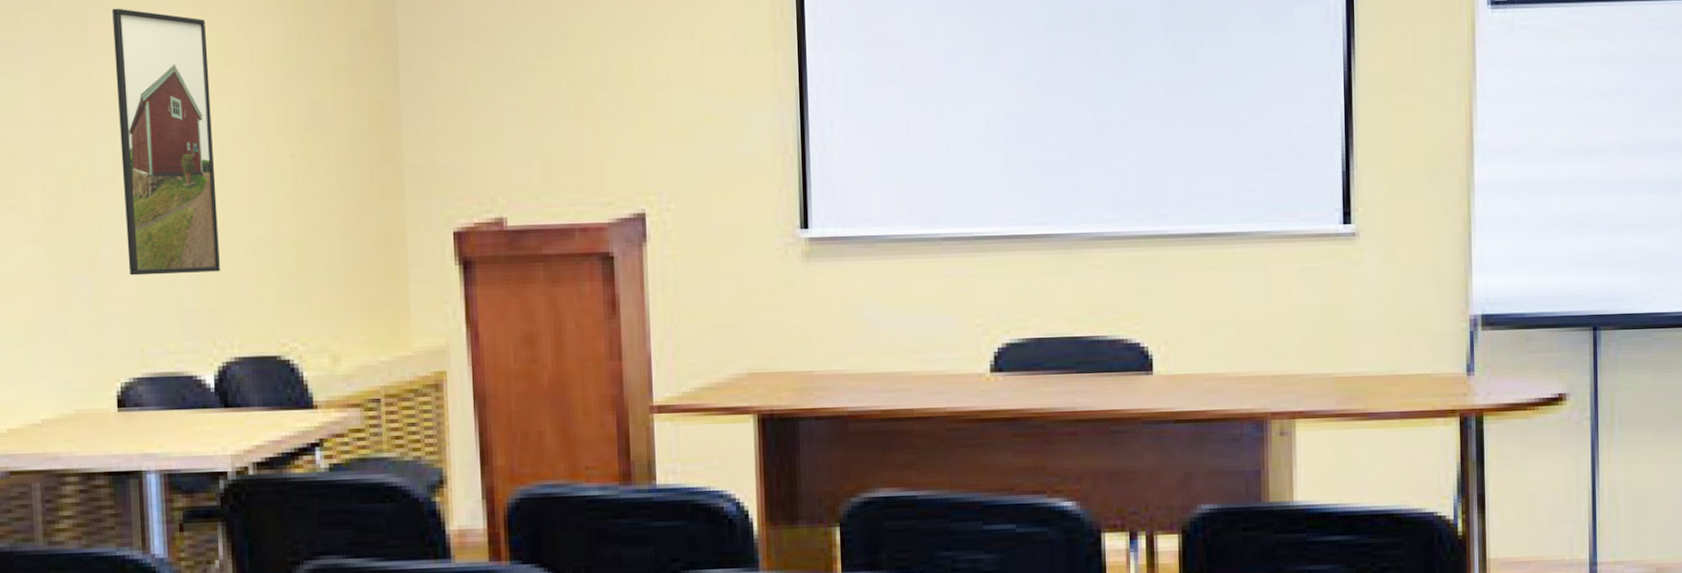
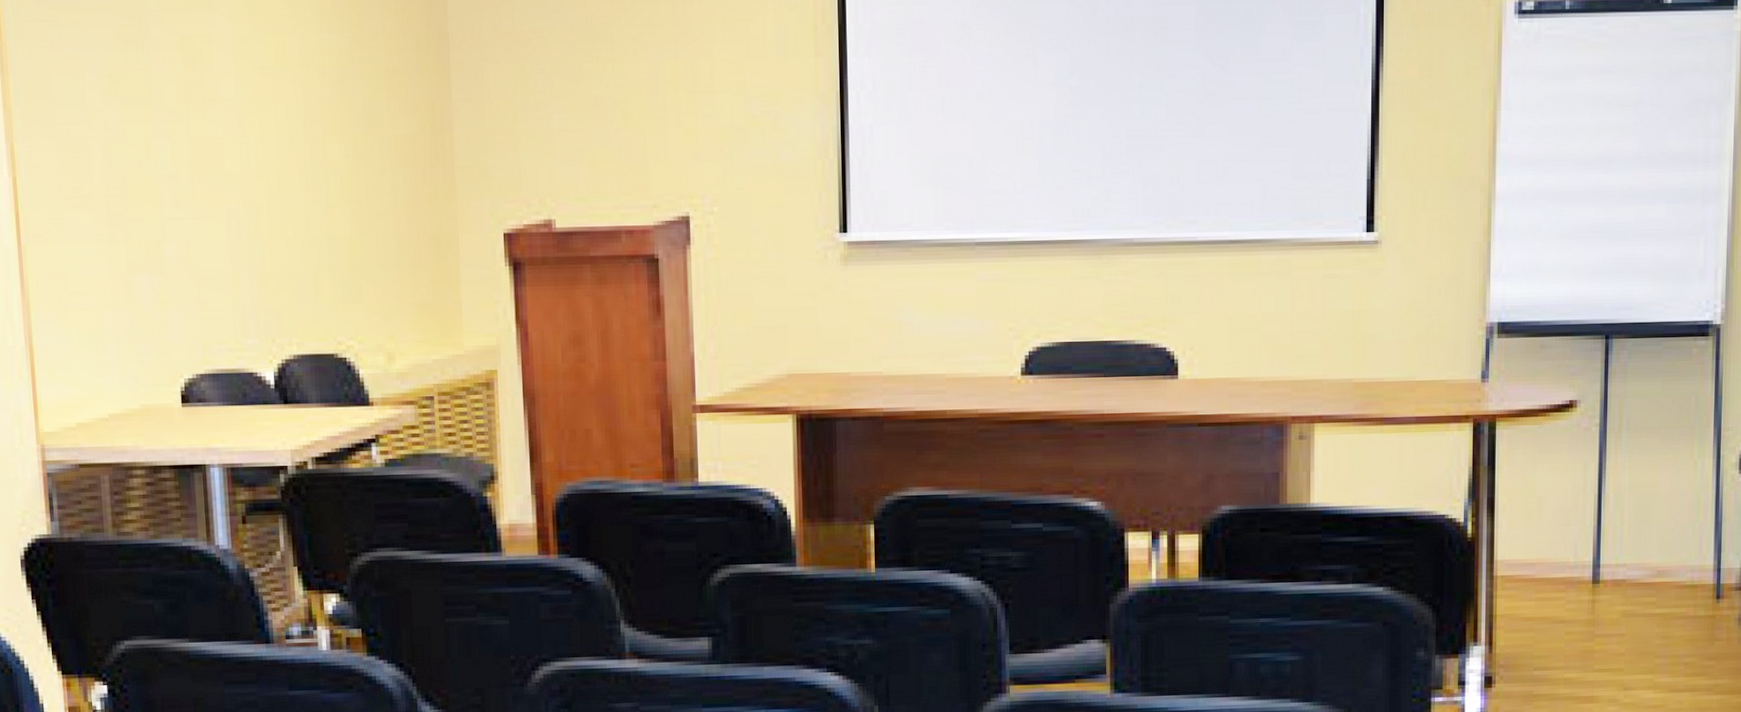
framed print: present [112,8,220,276] -> none [171,8,279,274]

